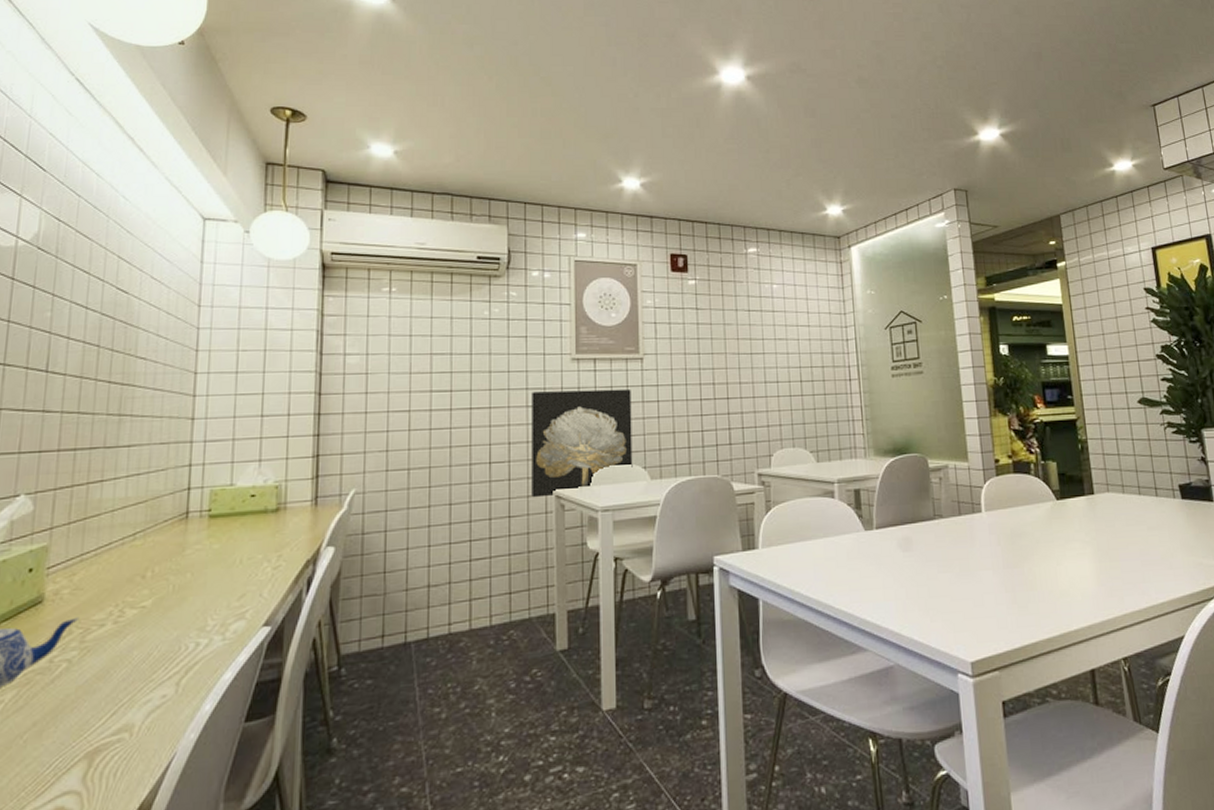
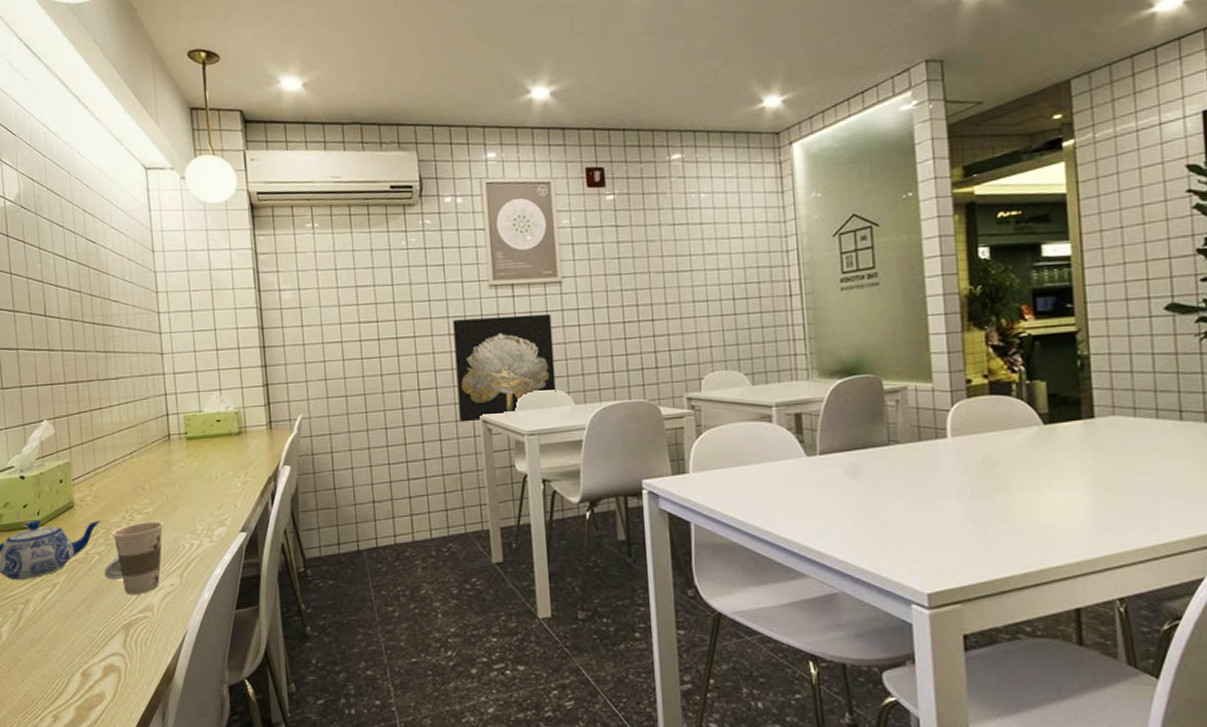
cup: none [71,615,166,712] -> present [104,520,165,594]

